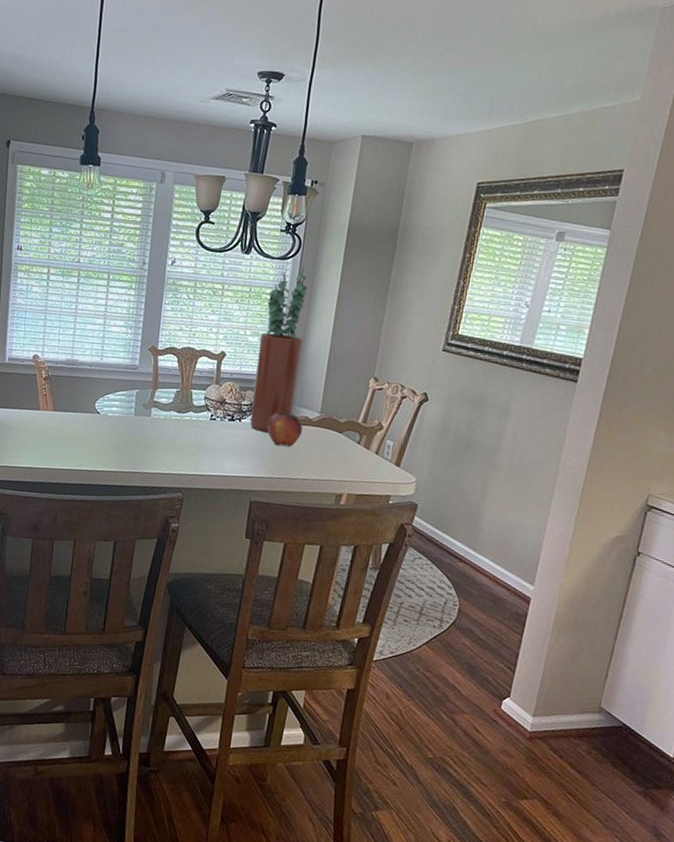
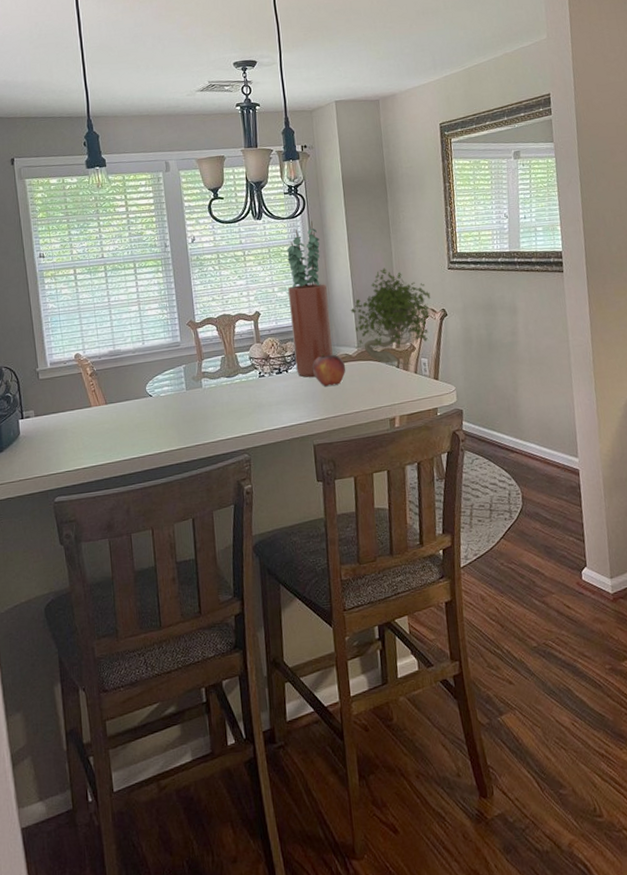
plant: none [322,334,415,447] -> present [350,268,431,367]

